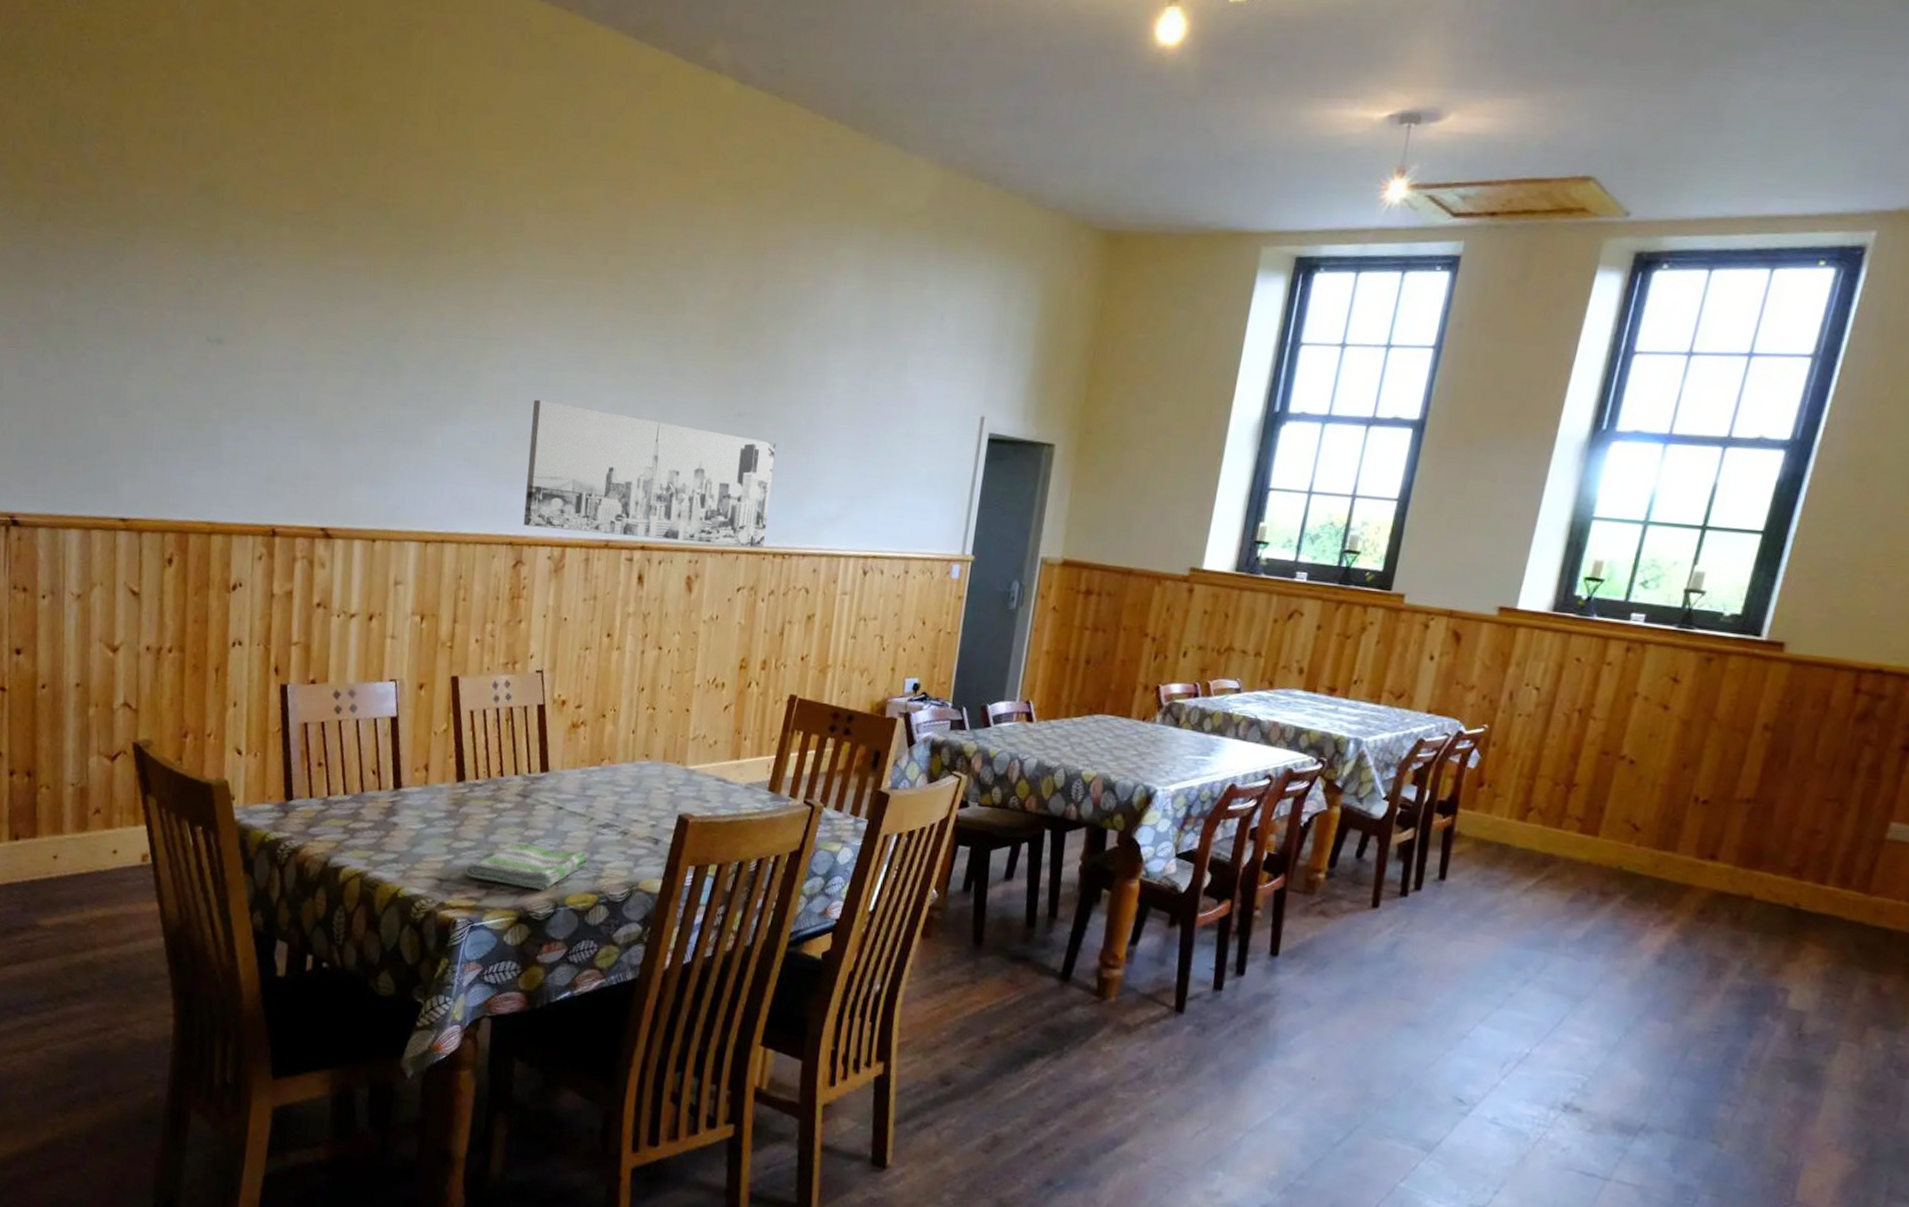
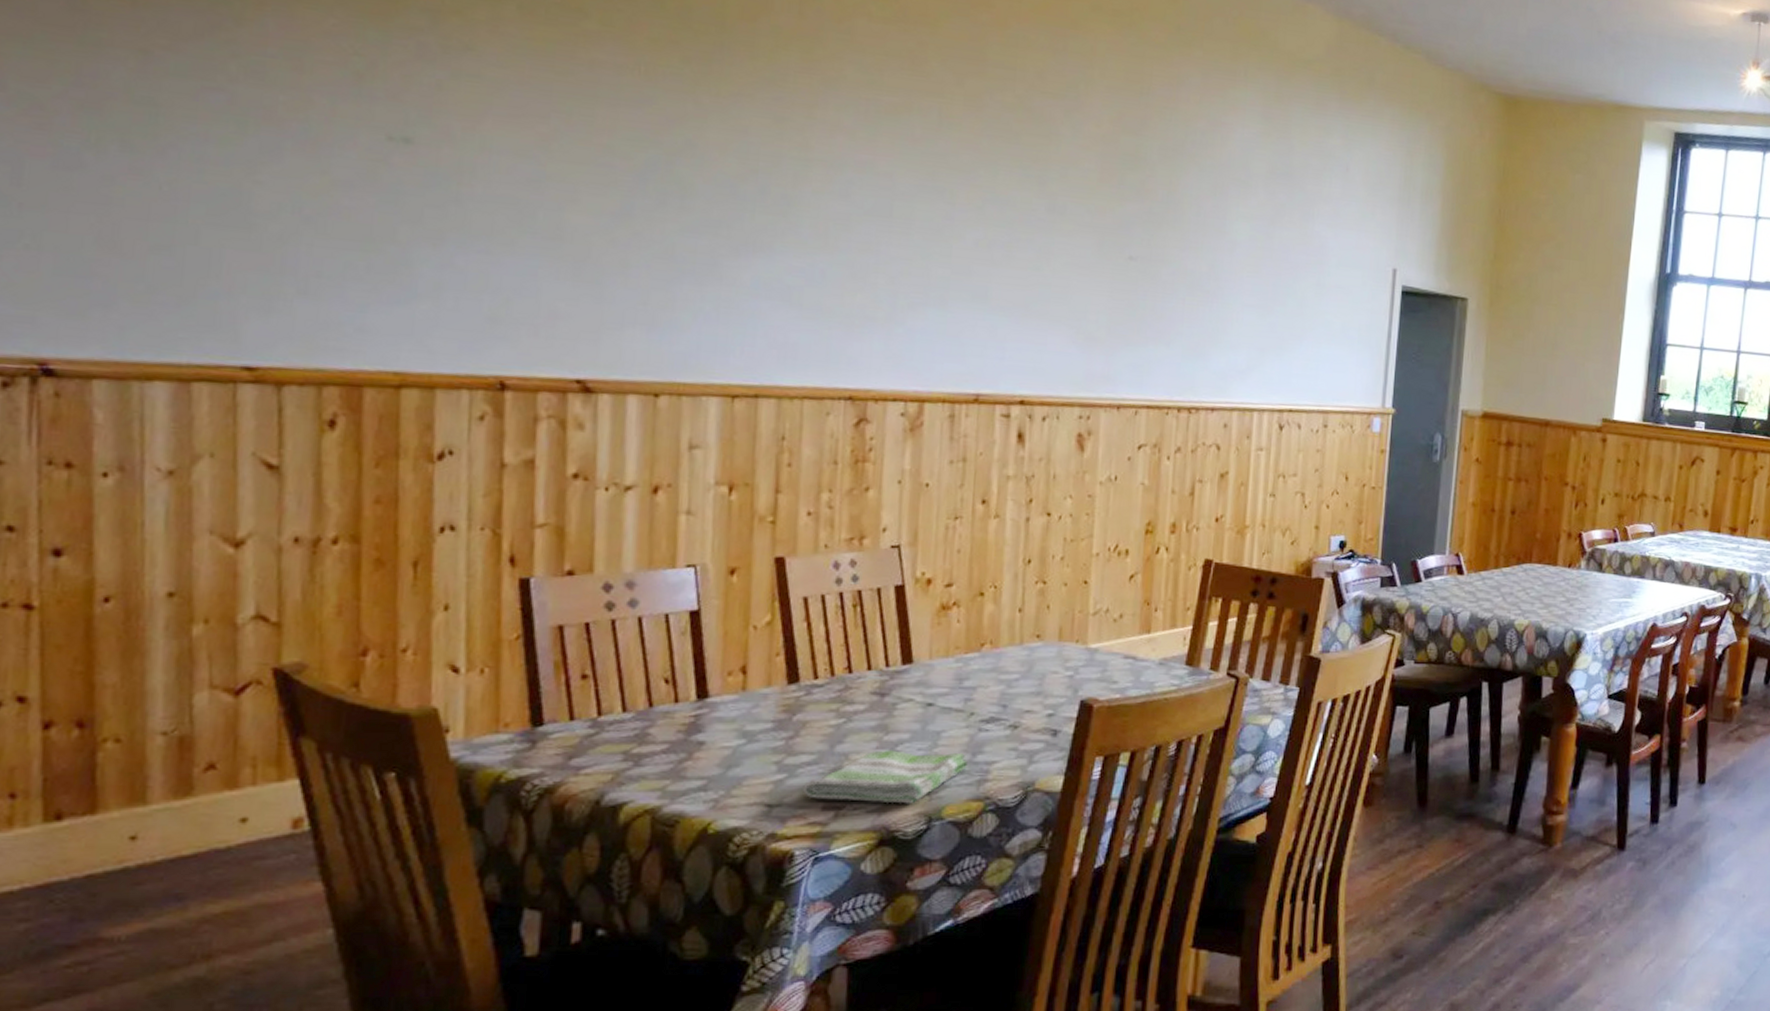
wall art: present [523,399,777,549] -> none [866,232,1175,403]

